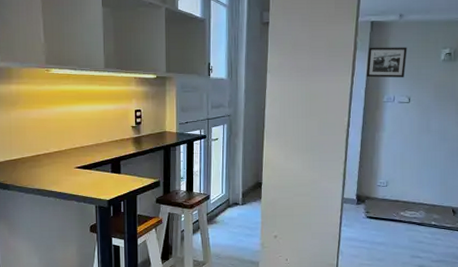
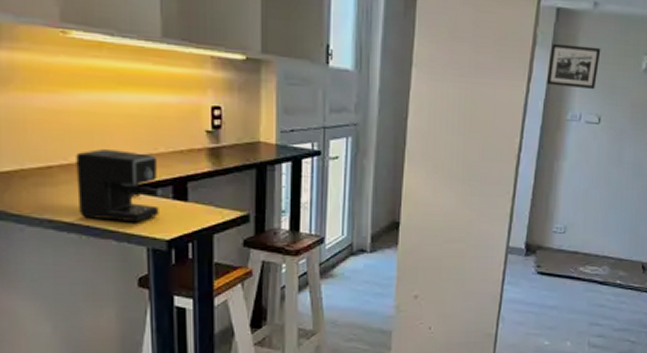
coffee maker: none [53,142,105,189] -> present [76,149,162,223]

